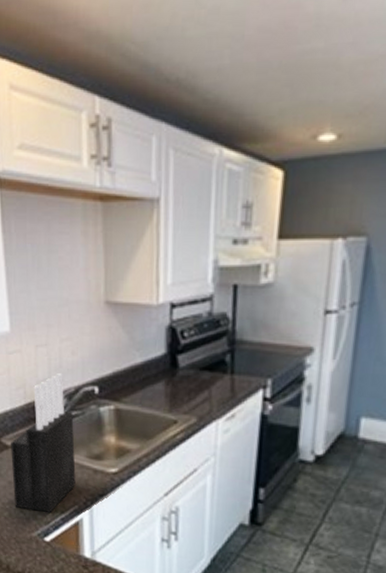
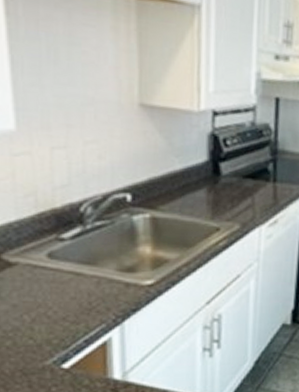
knife block: present [11,372,76,514] -> none [16,178,103,337]

